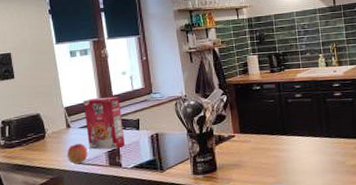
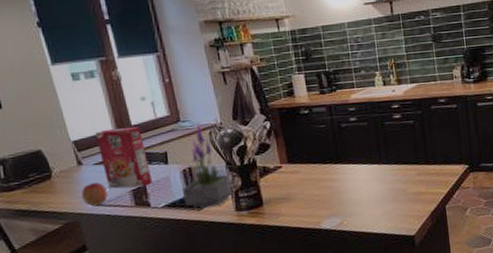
potted plant: none [148,94,192,170] -> present [181,122,234,208]

